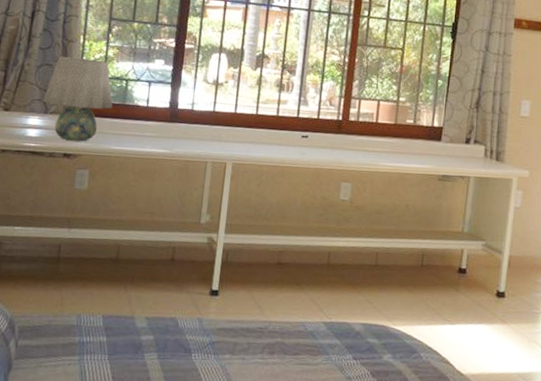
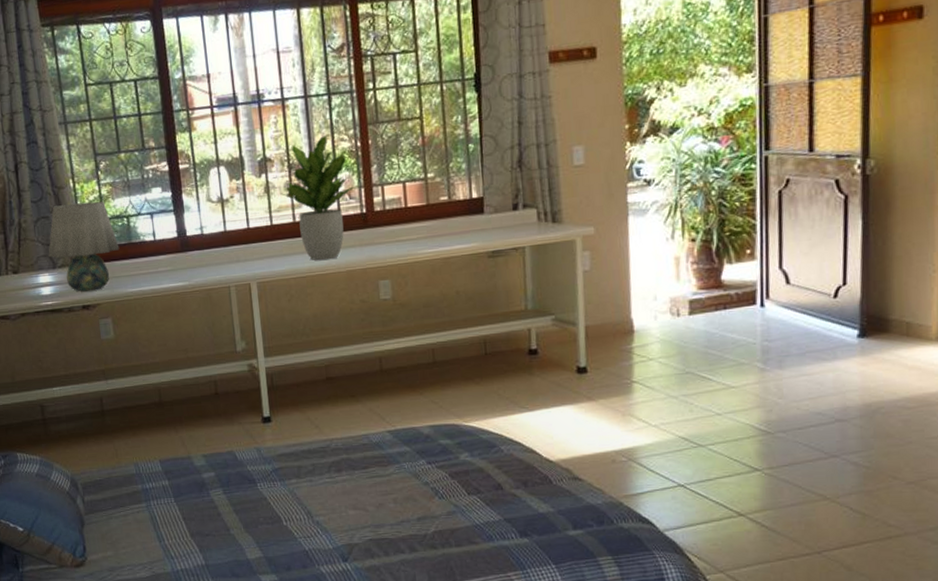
potted plant: none [270,46,340,155] -> present [280,135,359,261]

